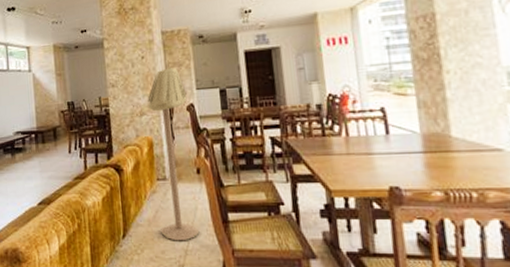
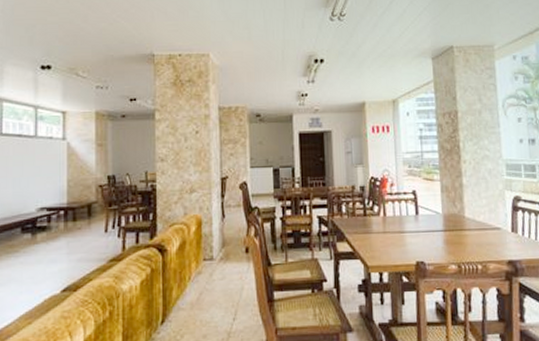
floor lamp: present [147,66,199,241] -> none [198,143,243,324]

